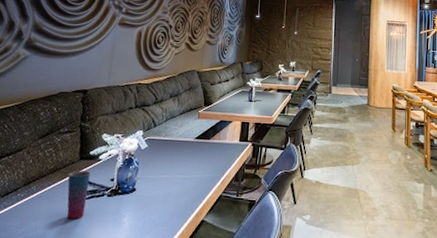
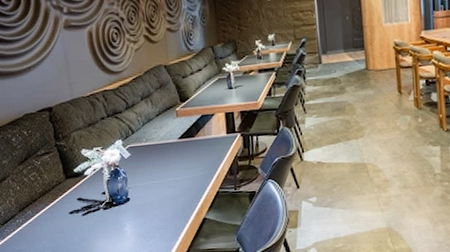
cup: present [67,170,90,220] -> none [58,189,86,236]

